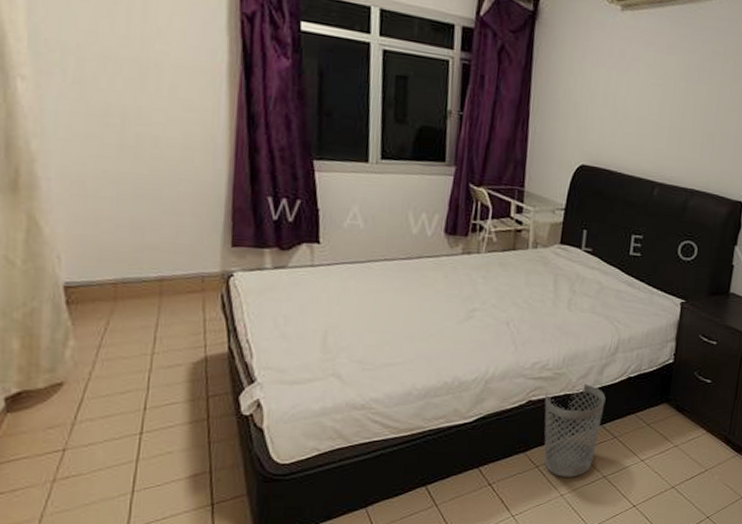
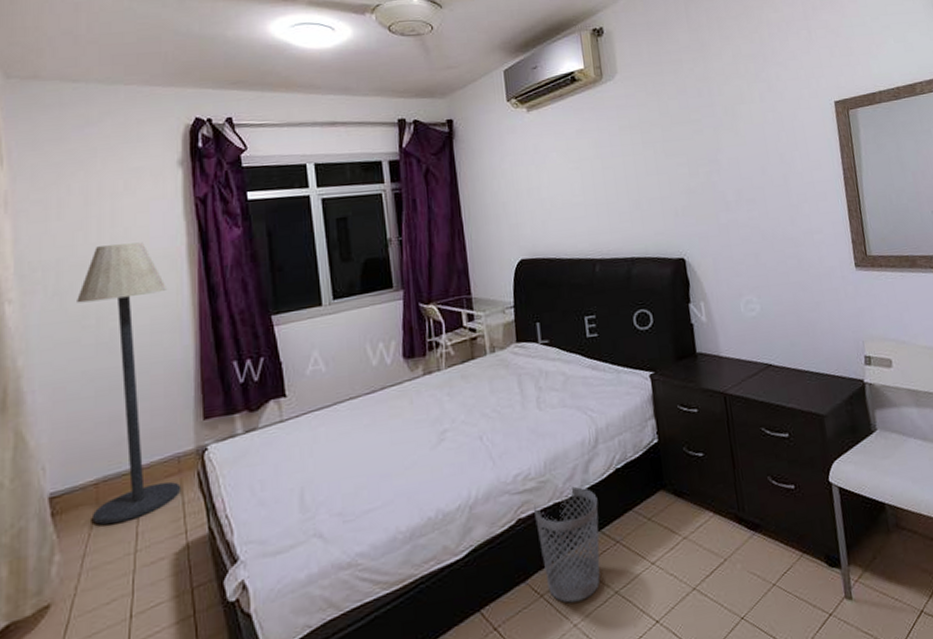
floor lamp: none [100,40,204,324] -> present [77,242,182,525]

